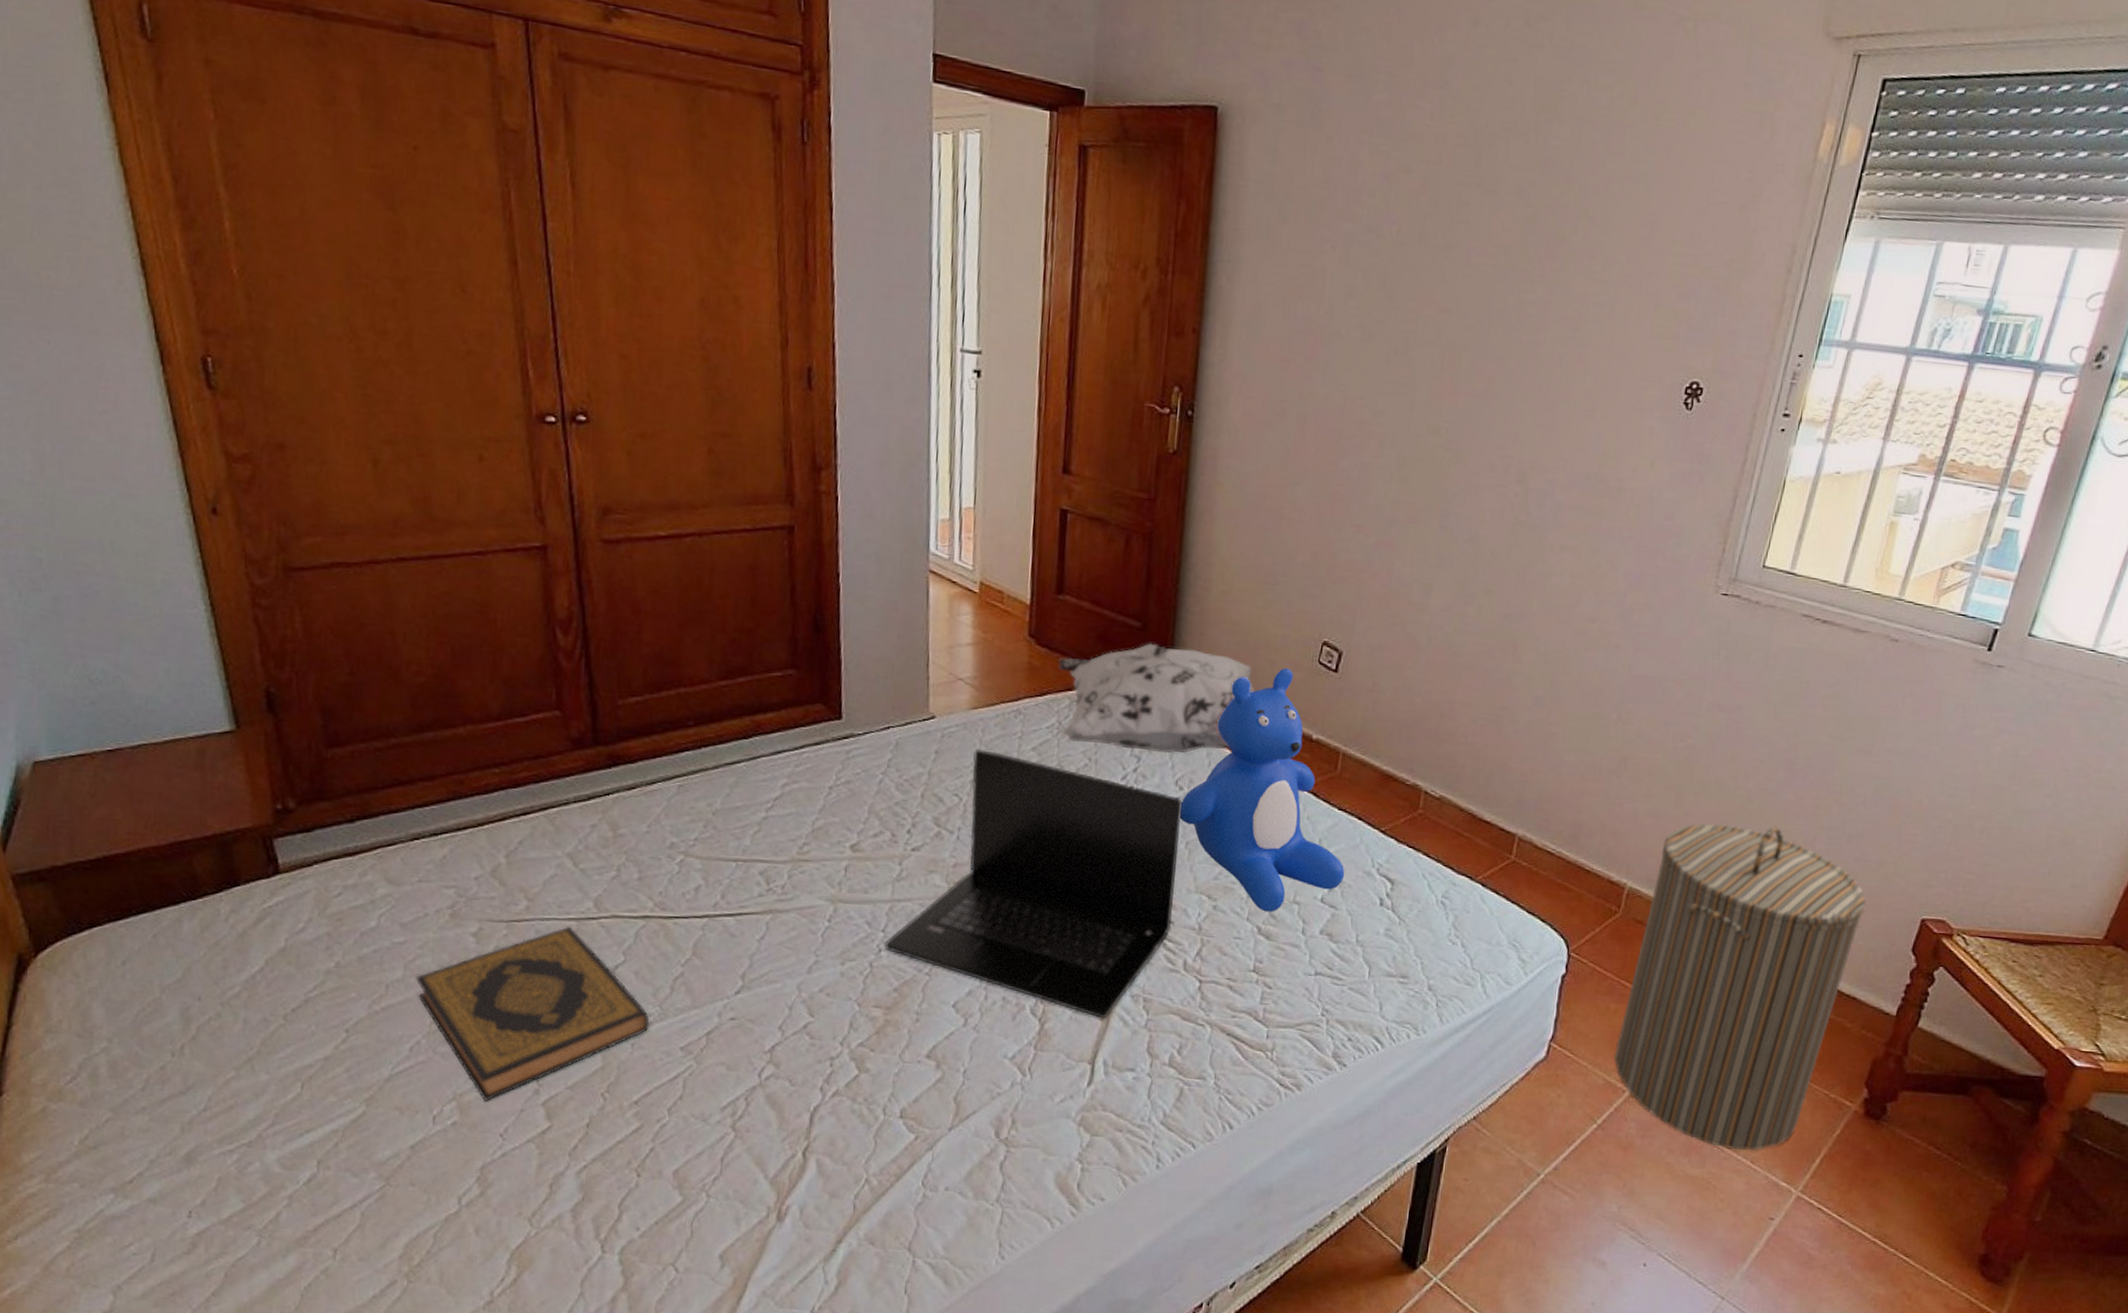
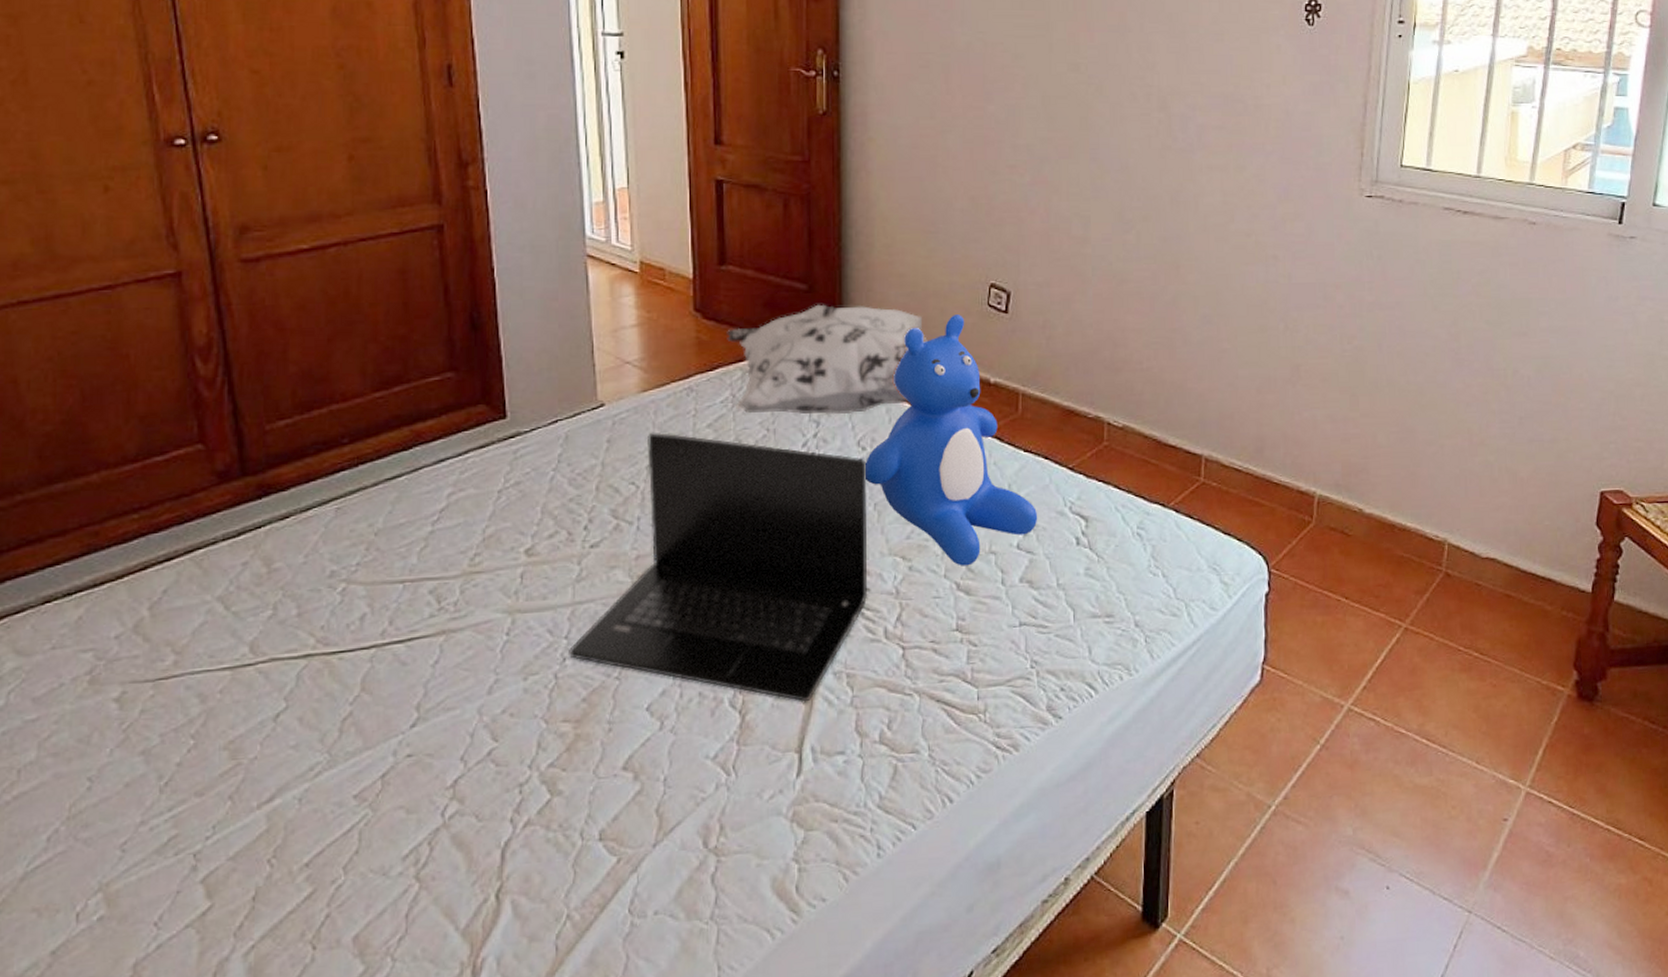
hardback book: present [416,926,650,1101] -> none [52,676,318,888]
laundry hamper: present [1614,824,1867,1151] -> none [1327,417,1547,753]

